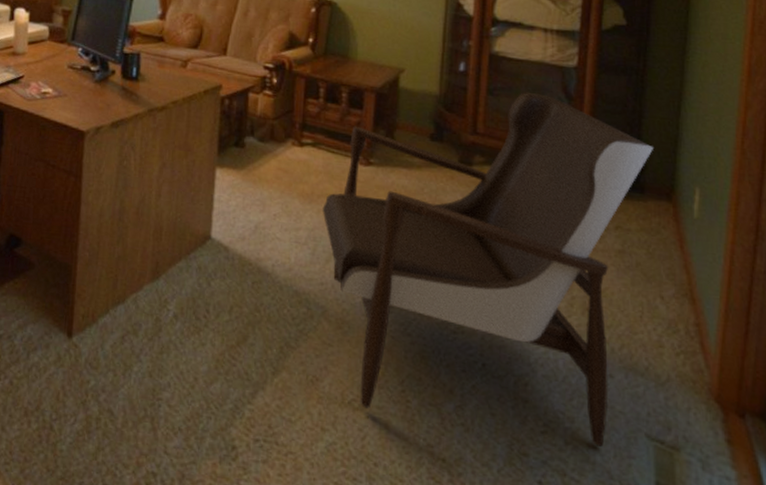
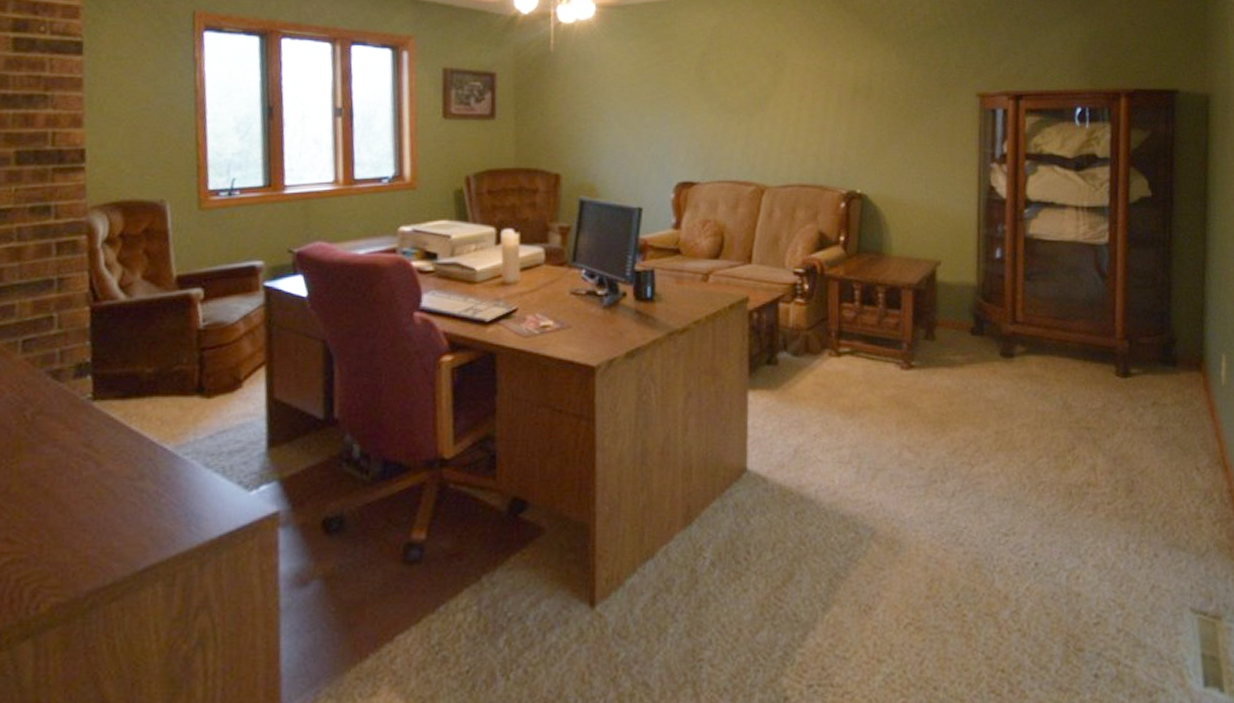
armchair: present [322,92,655,447] -> none [865,273,1184,631]

